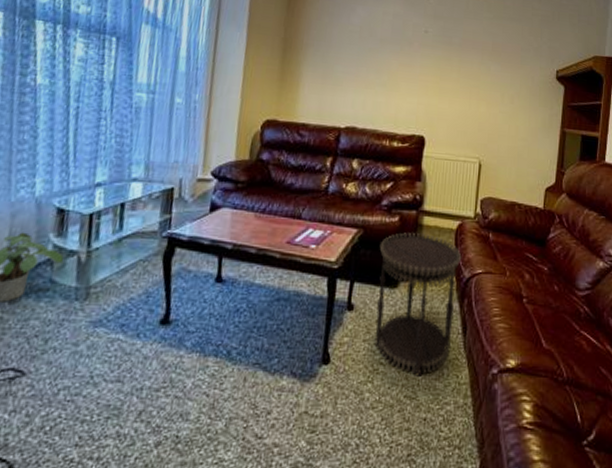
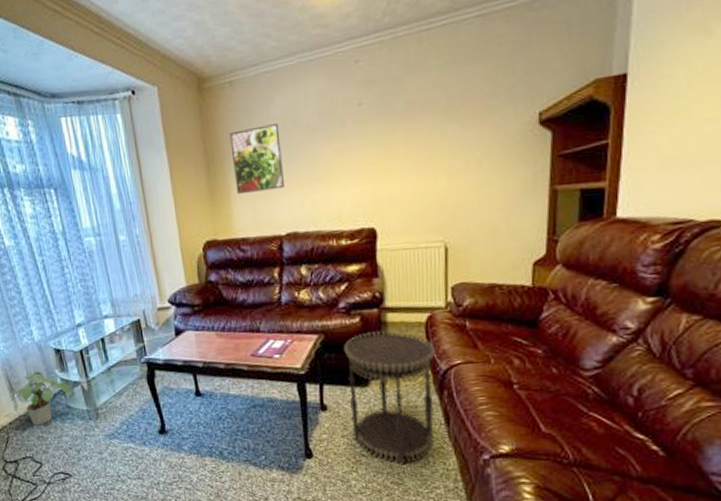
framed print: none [306,27,357,86] -> present [229,124,284,195]

